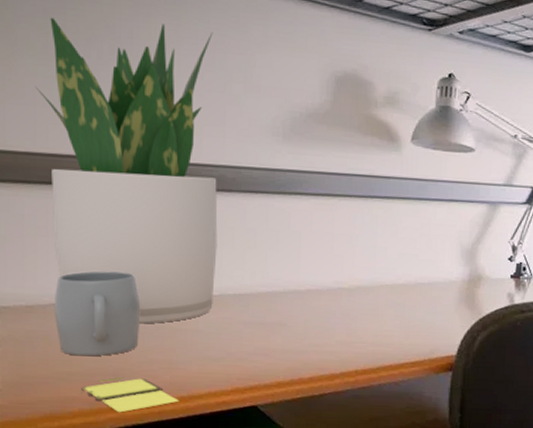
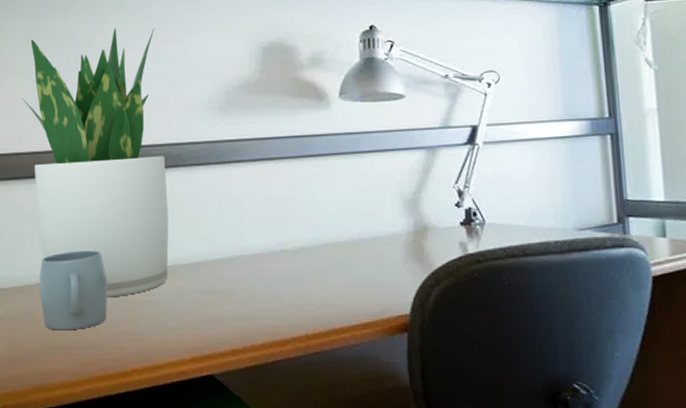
sticky notes: present [81,377,179,413] -> none [62,350,144,384]

